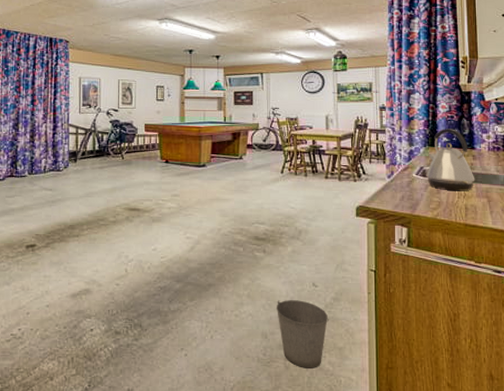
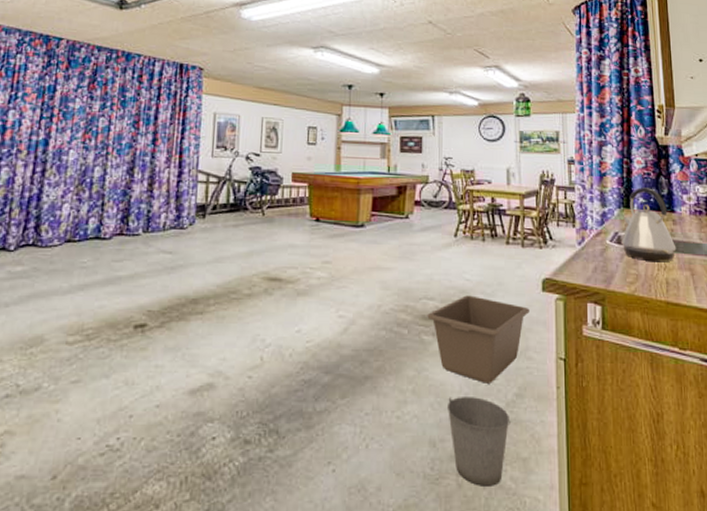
storage bin: none [259,220,345,290] -> present [427,295,529,383]

